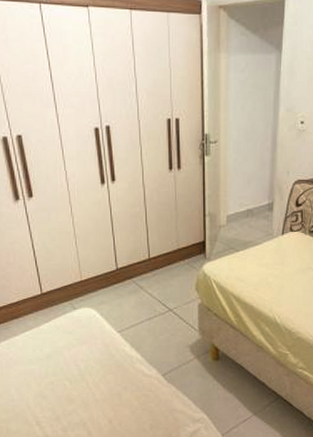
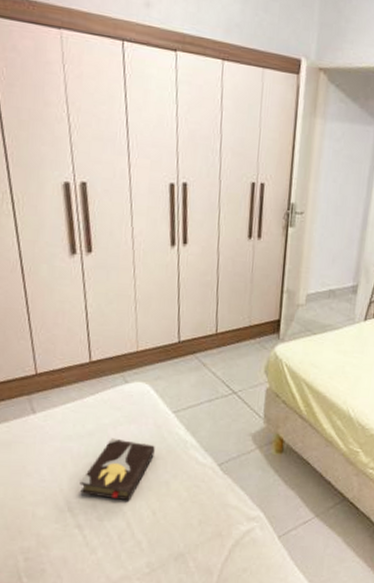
hardback book: none [43,359,106,413] -> present [79,438,155,501]

